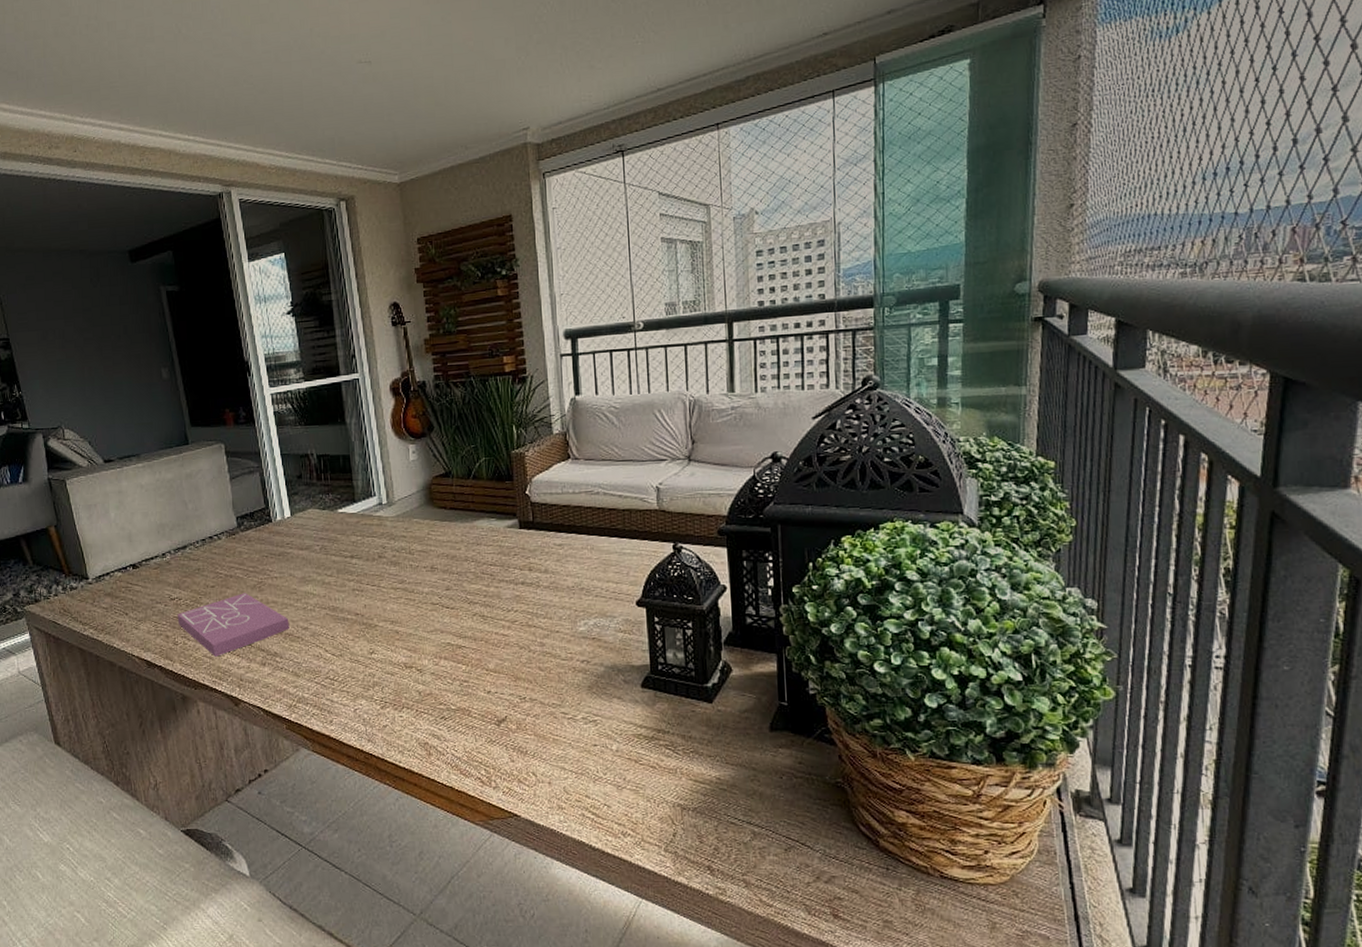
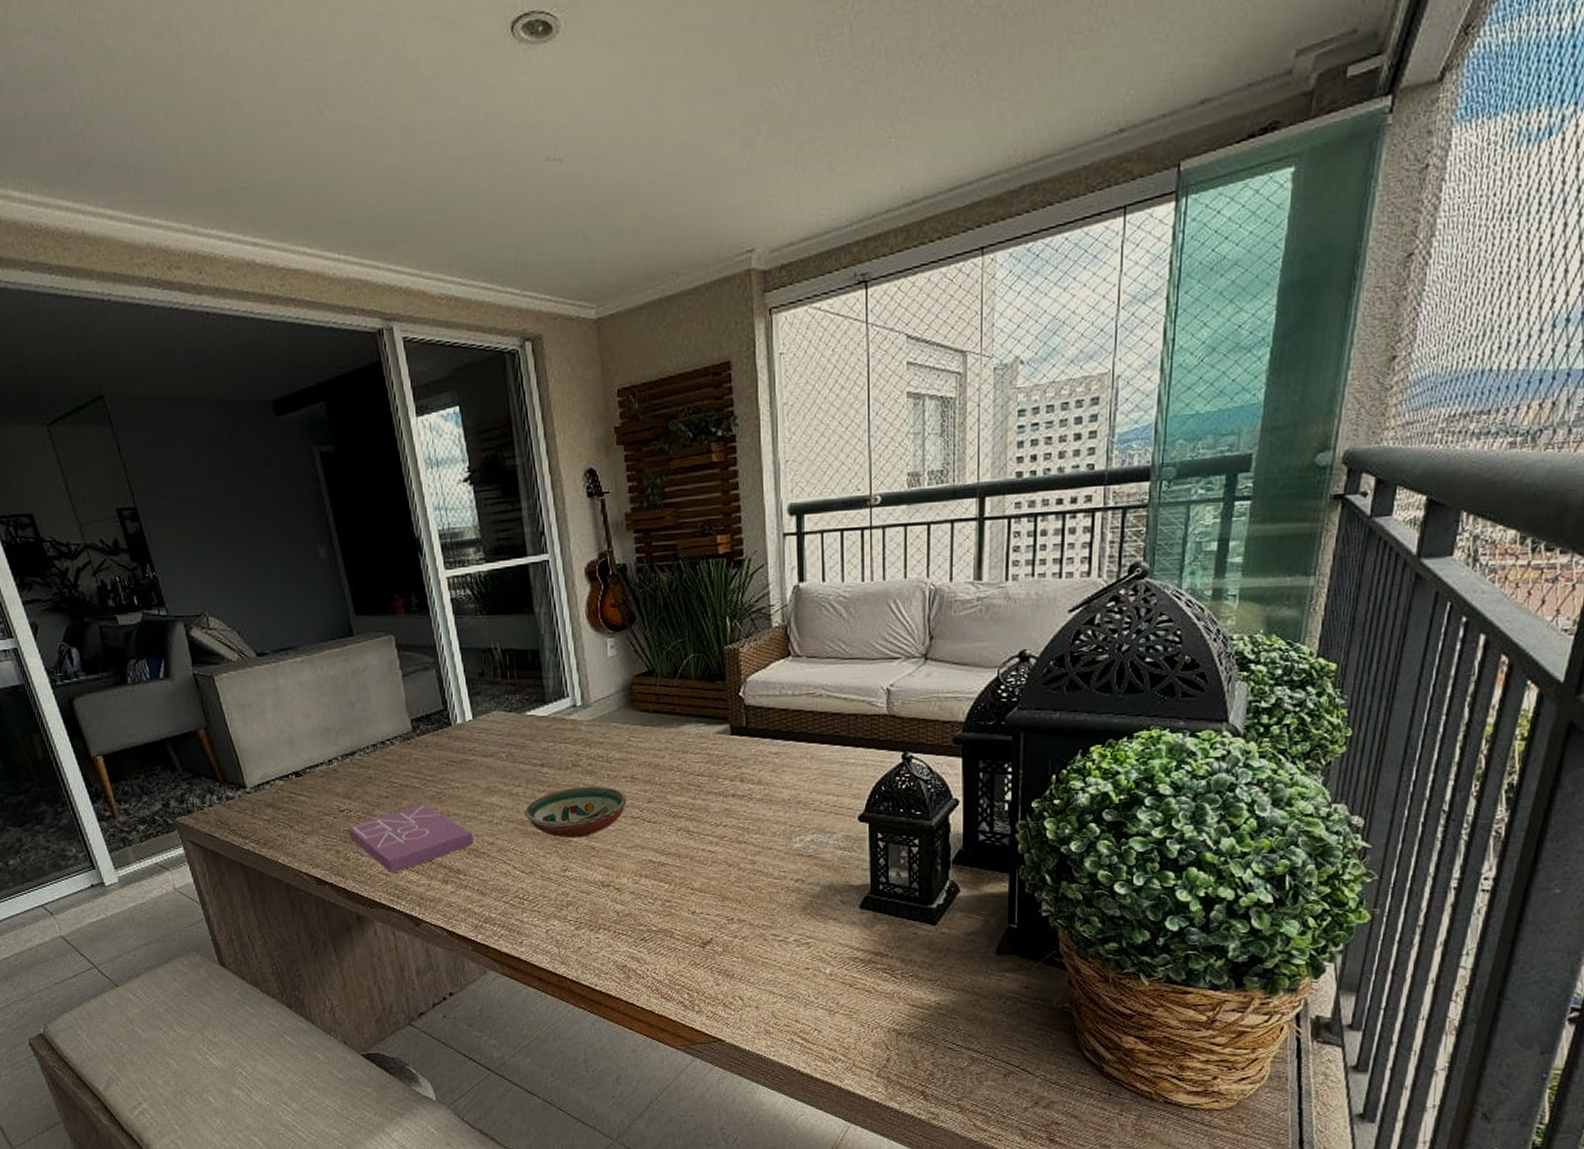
decorative bowl: none [335,575,428,624] -> present [524,786,627,839]

